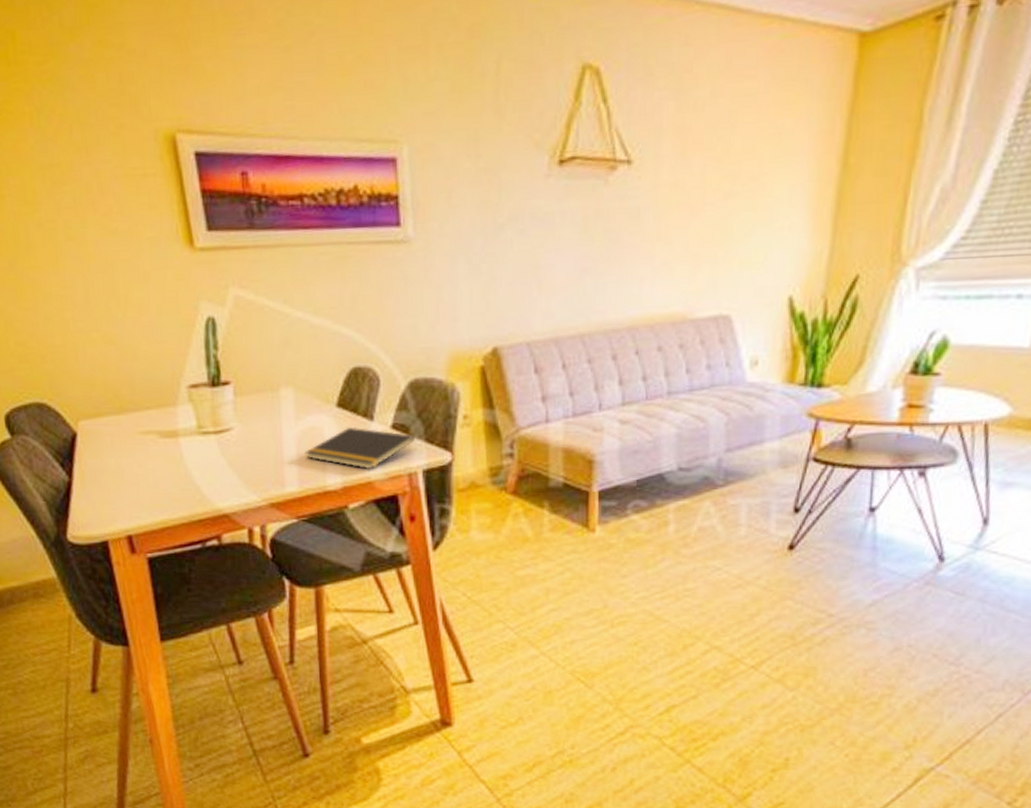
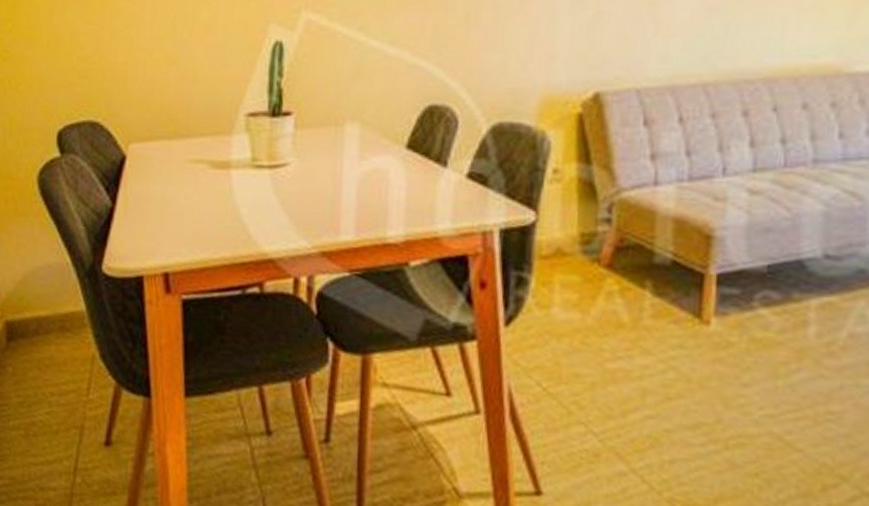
notepad: present [304,427,415,470] -> none [365,172,493,224]

